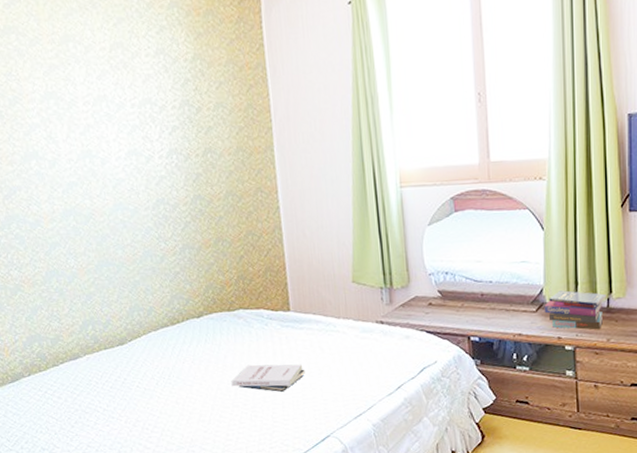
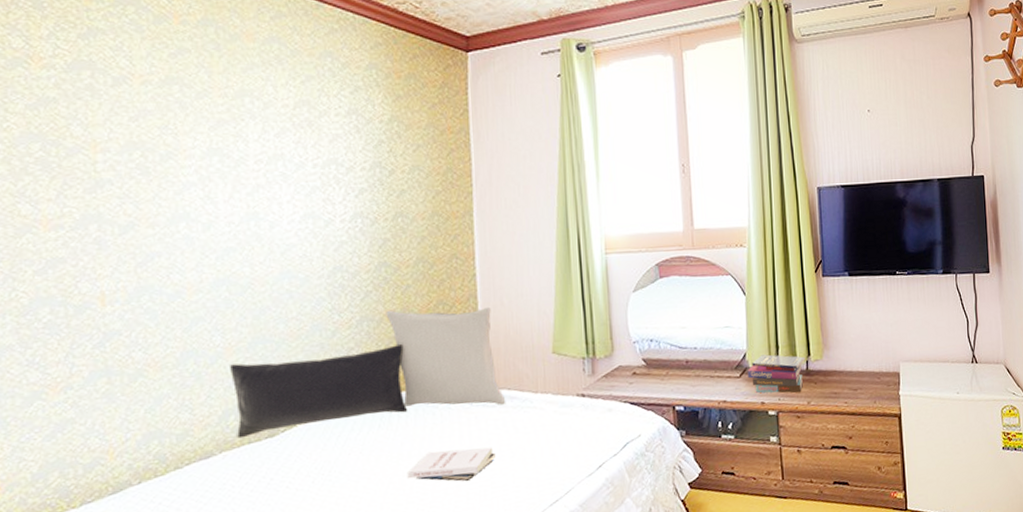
pillow: none [84,270,228,345] -> present [230,344,407,439]
pillow: none [203,237,312,328] -> present [386,306,506,407]

